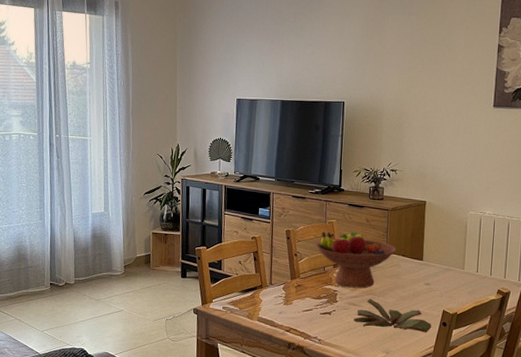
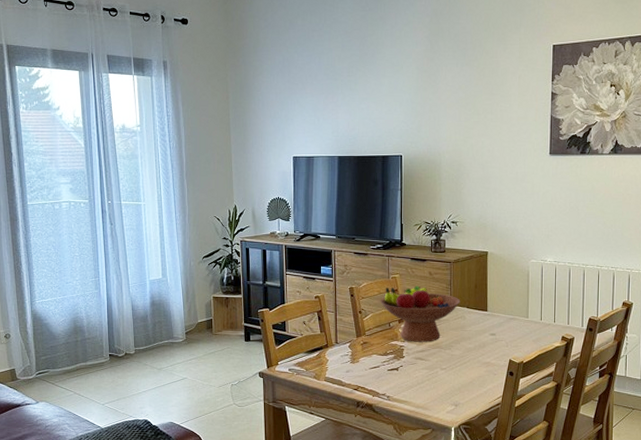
succulent plant: present [354,299,432,333] -> none [421,352,499,384]

